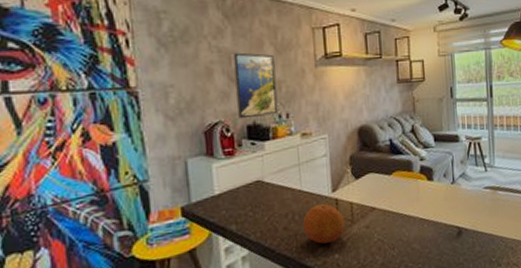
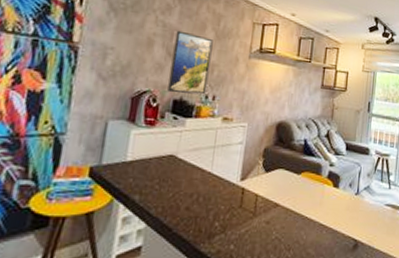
fruit: present [303,204,345,244] -> none [205,191,247,231]

